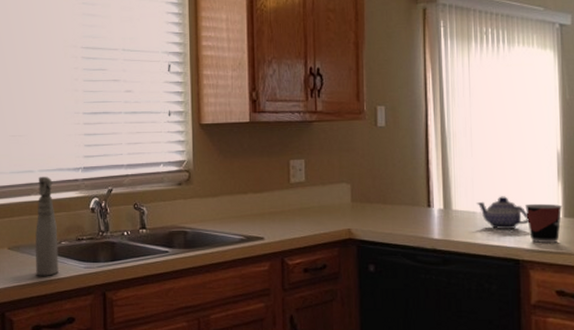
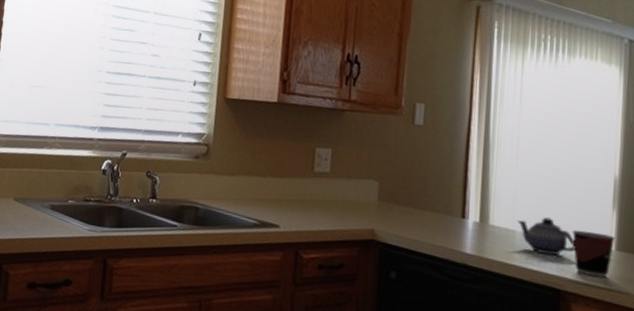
spray bottle: present [36,176,59,276] -> none [38,130,67,234]

